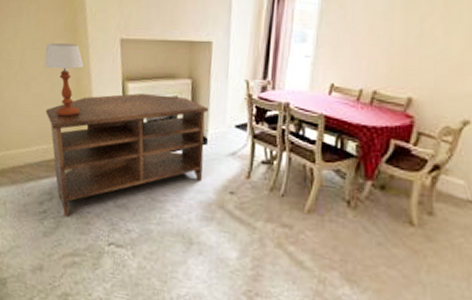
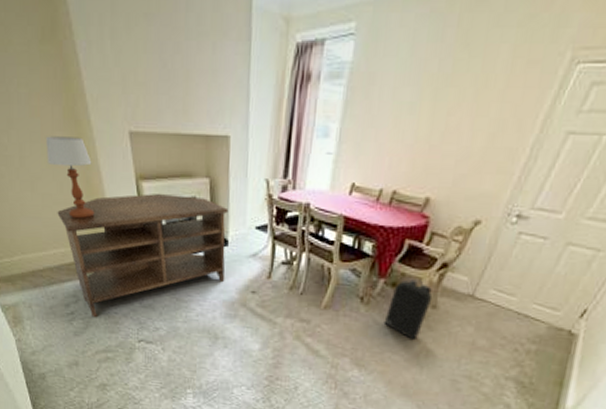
backpack: none [375,182,427,251] -> present [384,279,433,340]

